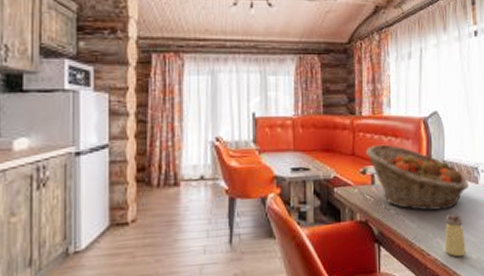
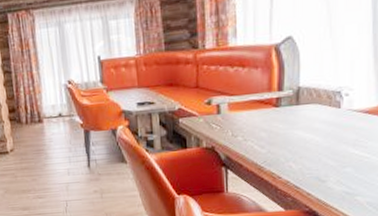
fruit basket: present [365,144,469,211] -> none [210,74,329,137]
saltshaker: present [444,214,466,258] -> none [297,139,323,180]

